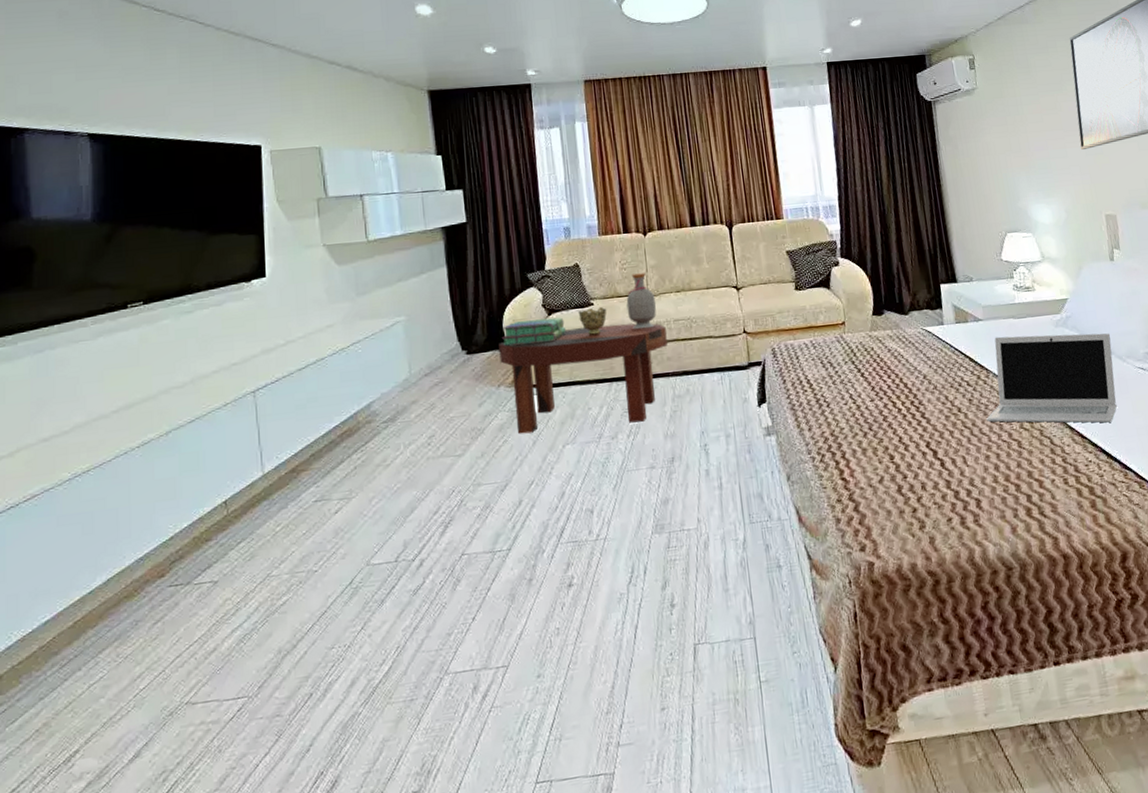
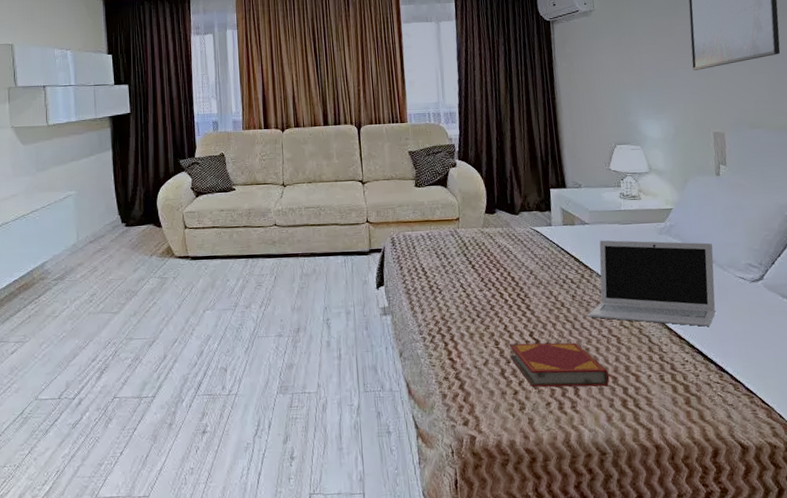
coffee table: present [499,323,668,435] -> none [153,208,298,298]
stack of books: present [502,317,567,346] -> none [156,199,211,221]
decorative bowl: present [578,307,607,336] -> none [222,193,247,217]
bottle: present [626,273,657,329] -> none [264,164,290,214]
hardback book: none [904,450,1013,503] -> present [509,342,610,387]

